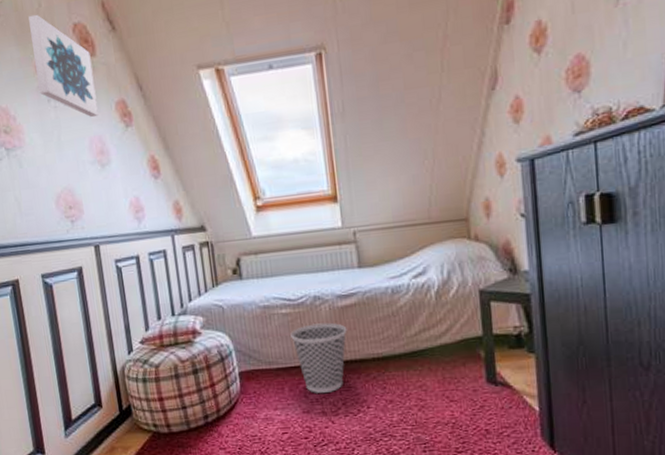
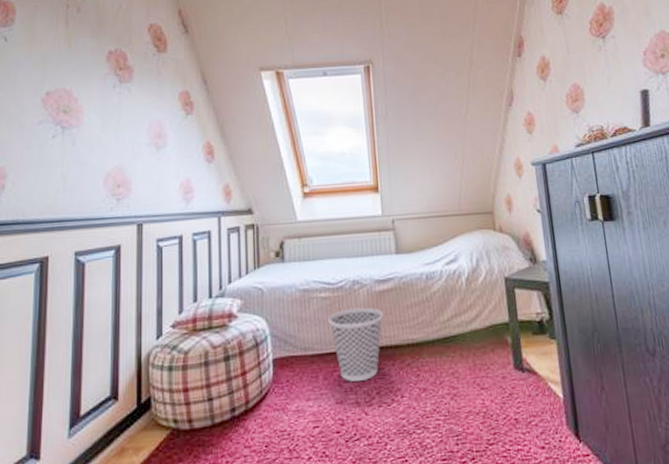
wall art: present [28,14,99,118] -> none [107,13,161,105]

